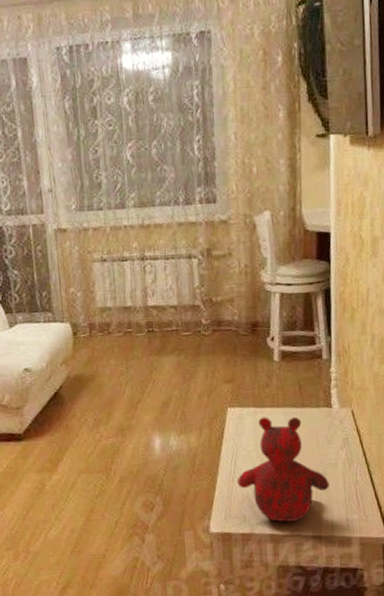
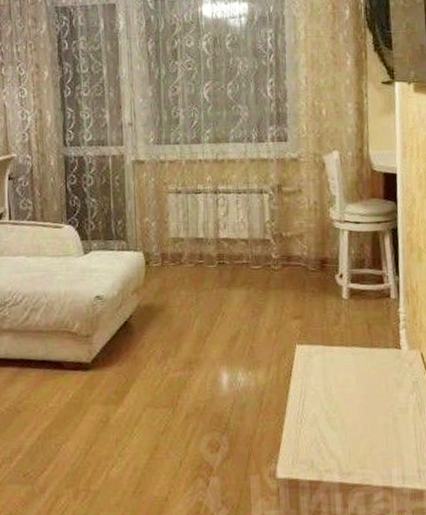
teddy bear: present [237,416,329,522] -> none [305,356,400,470]

